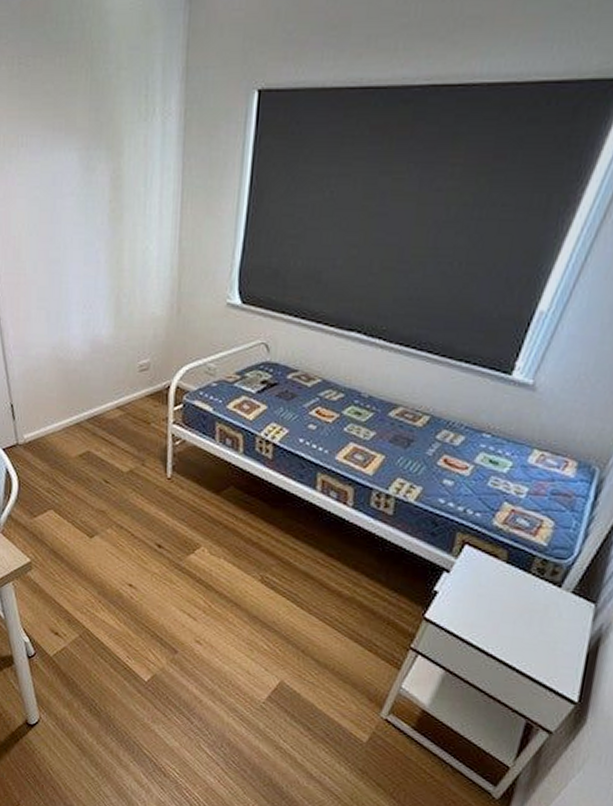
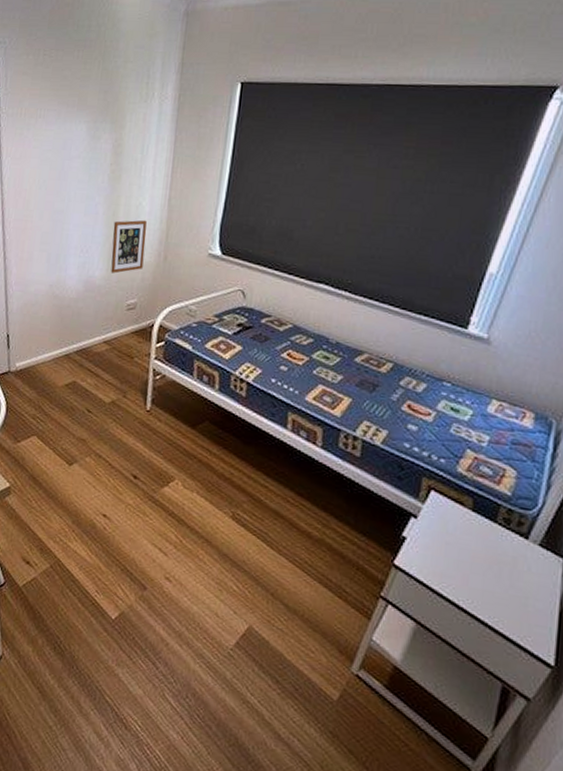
picture frame: none [118,267,156,331] -> present [110,220,147,274]

